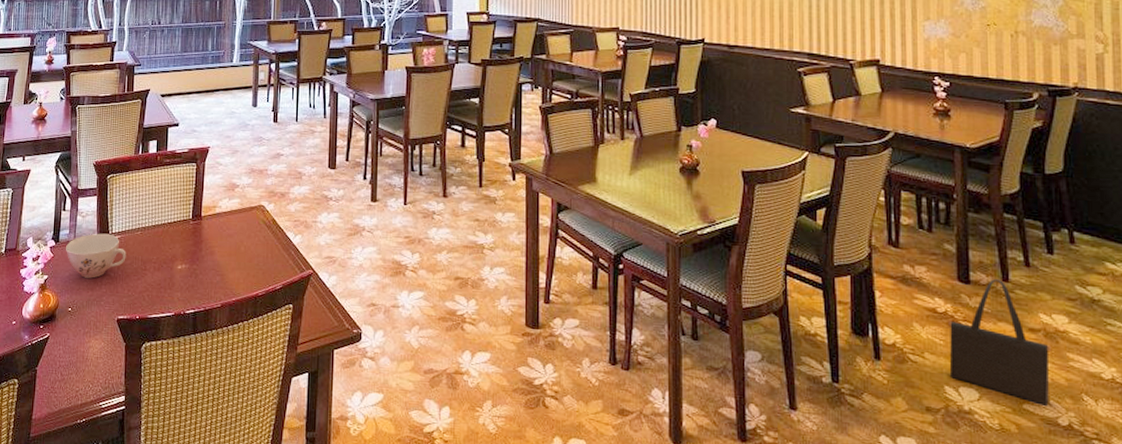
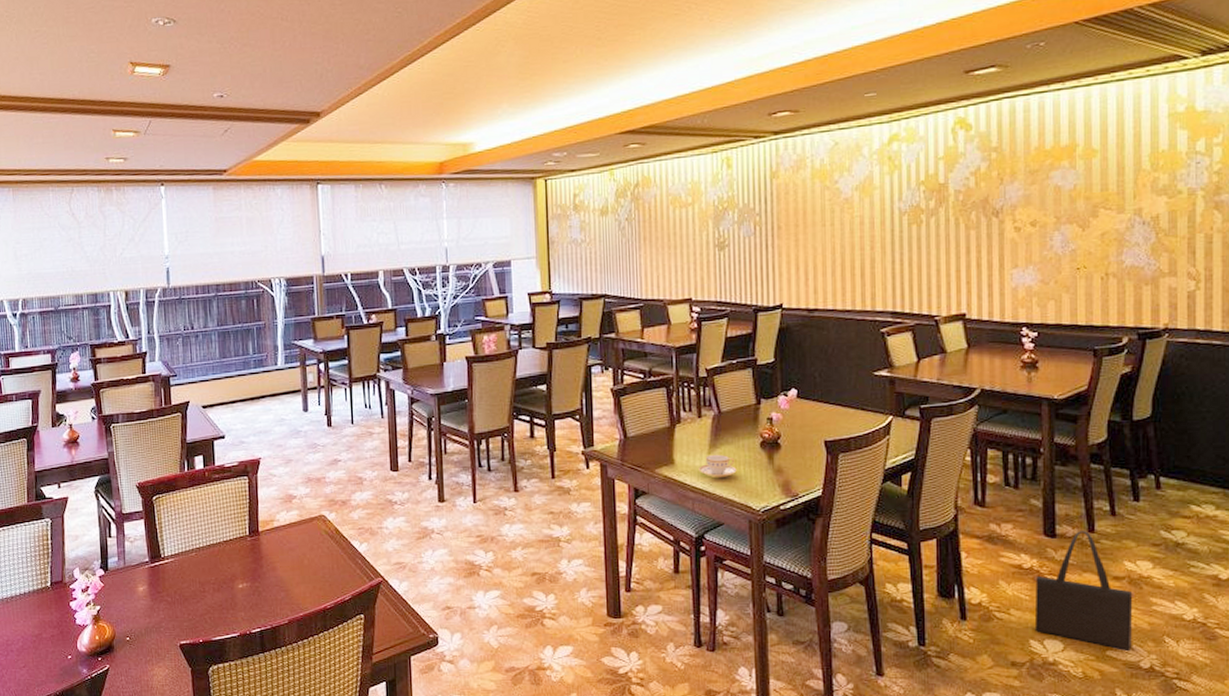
teacup: present [66,233,126,278] -> none [116,557,183,605]
teacup: none [620,176,656,200] -> present [699,454,737,479]

